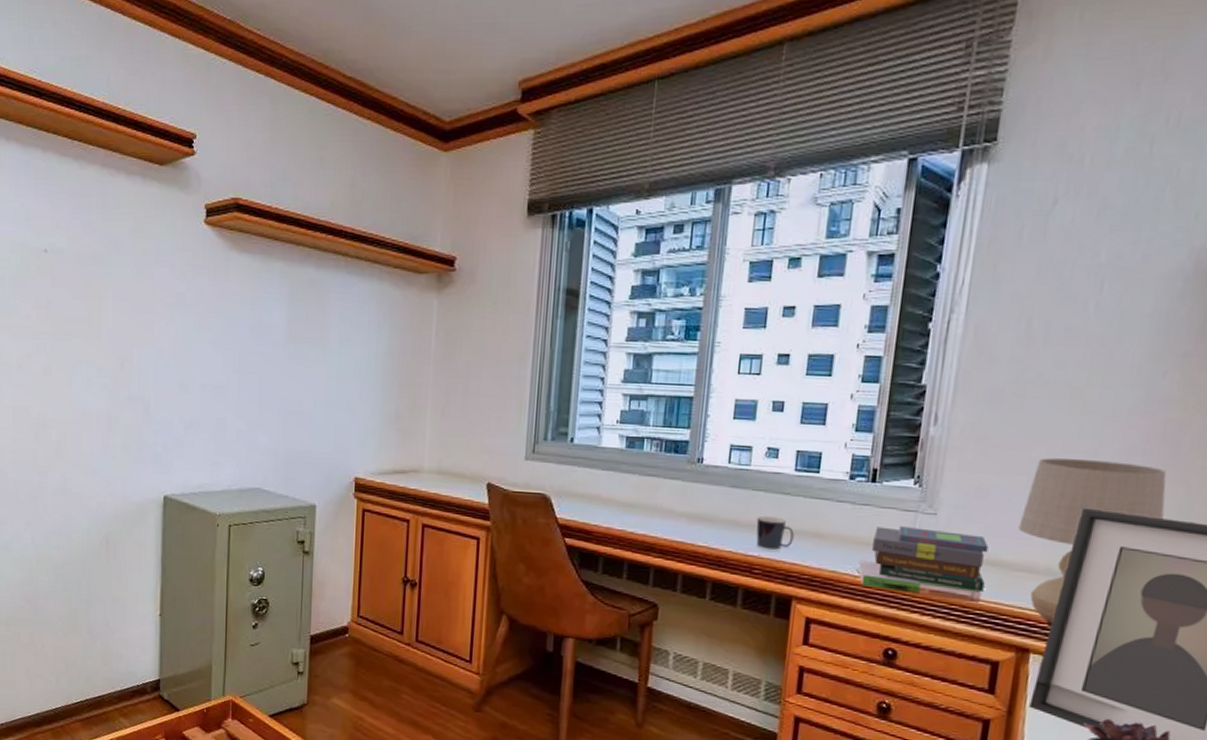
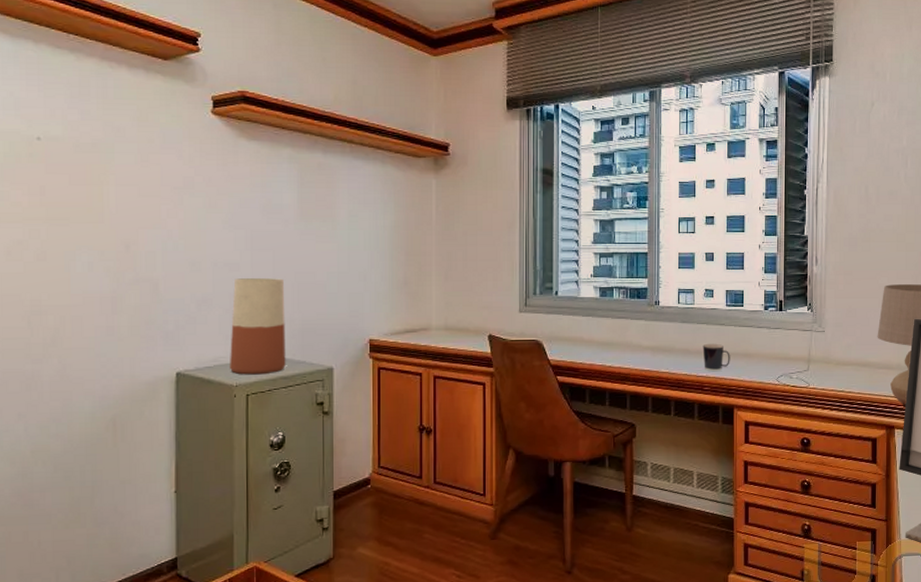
vase: none [214,402,270,506] -> present [230,278,286,375]
books: present [858,526,989,604] -> none [777,343,861,396]

